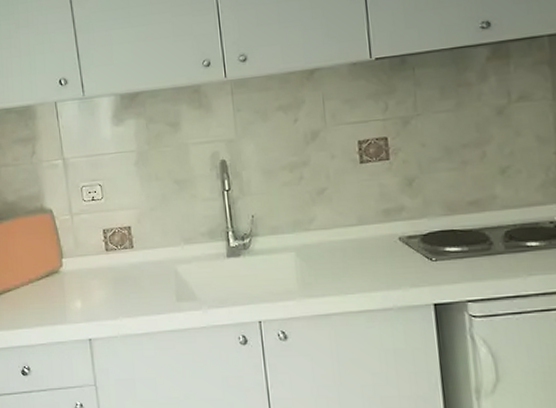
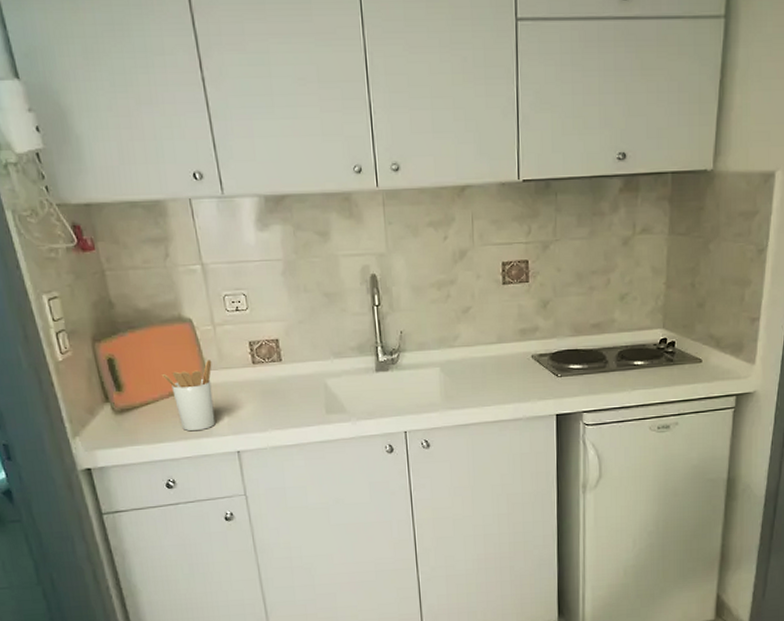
utensil holder: none [23,248,70,318] -> present [161,360,216,432]

